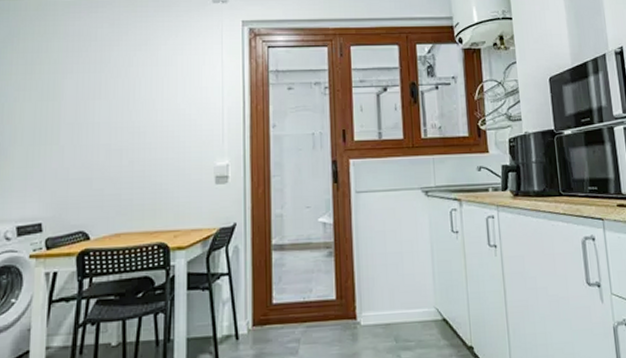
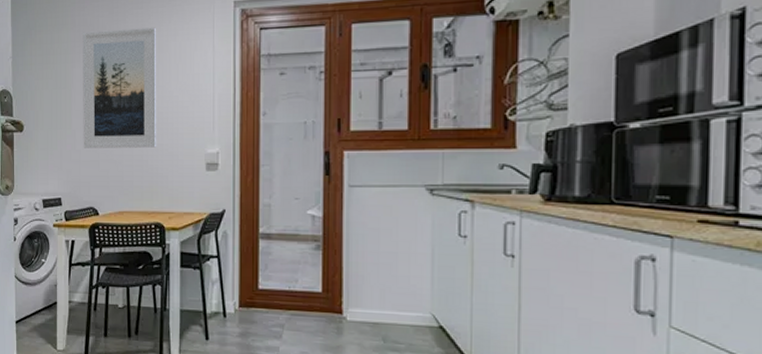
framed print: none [73,41,163,166] -> present [83,27,157,148]

